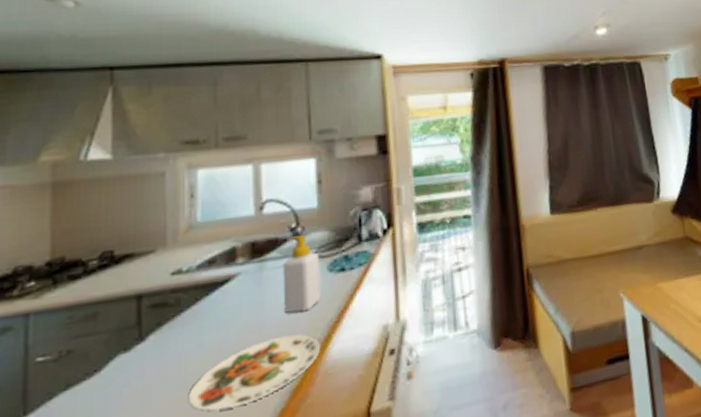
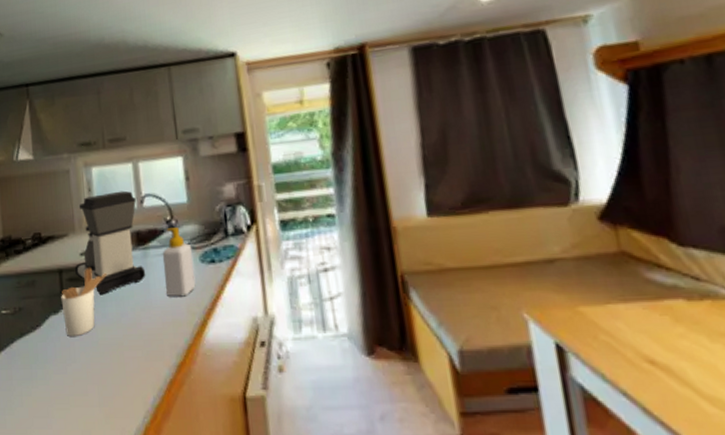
utensil holder: none [137,289,207,379] -> present [61,268,107,338]
coffee maker: none [162,196,260,322] -> present [75,190,146,296]
plate: present [188,334,321,411] -> none [100,316,199,372]

